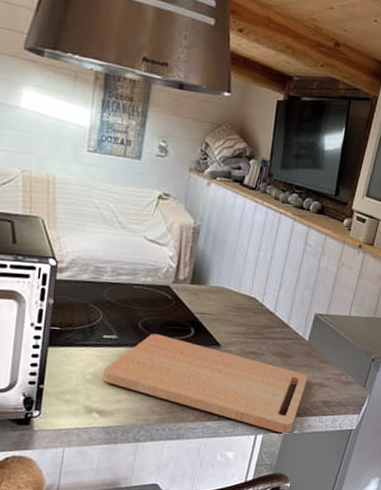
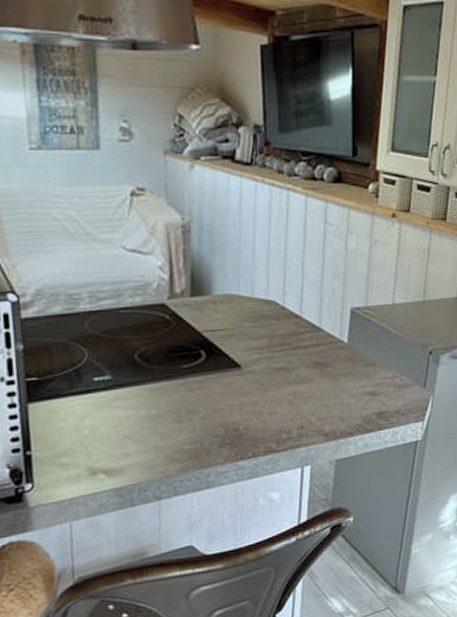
cutting board: present [102,334,307,434] -> none [102,365,354,460]

